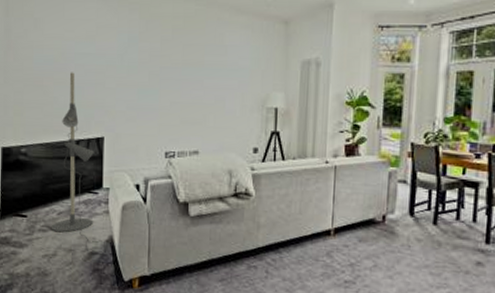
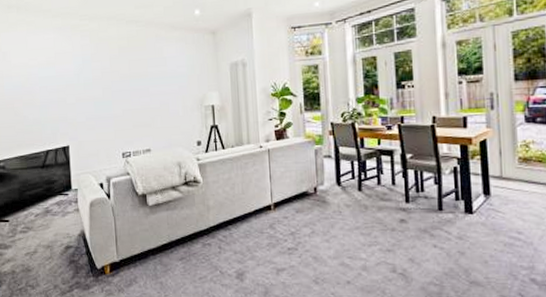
floor lamp: present [51,72,94,257] -> none [30,93,68,250]

